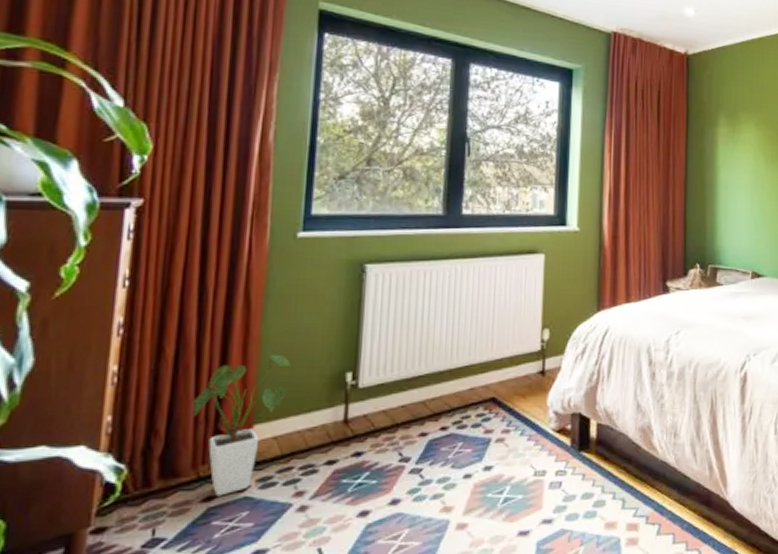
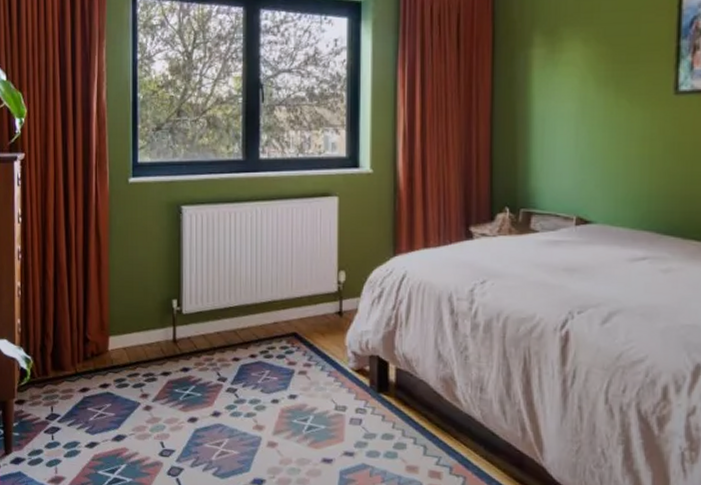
house plant: present [192,353,290,497] -> none [68,279,131,389]

